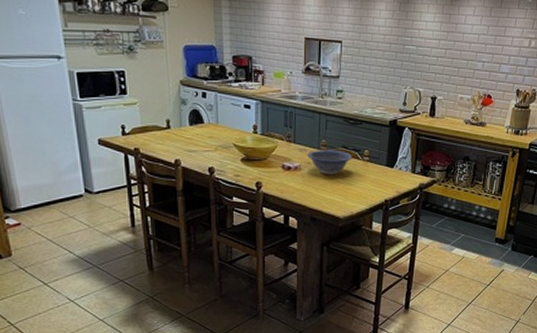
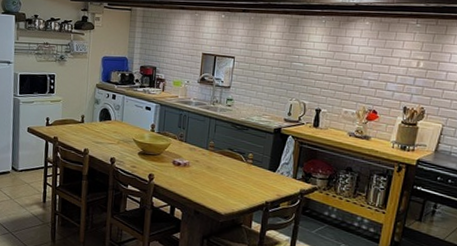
decorative bowl: present [307,150,352,175] -> none [196,150,237,174]

